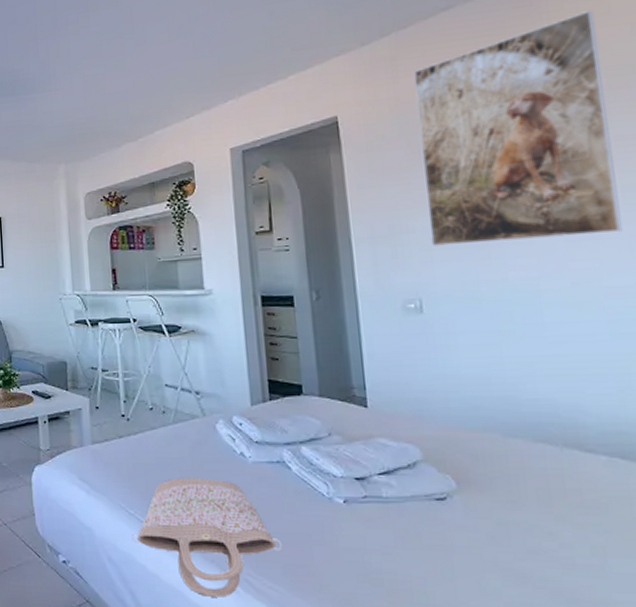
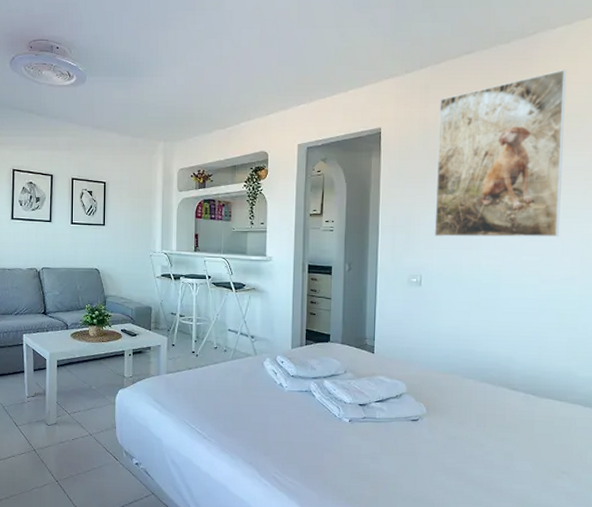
shopping bag: present [131,478,283,597] -> none [191,401,303,489]

